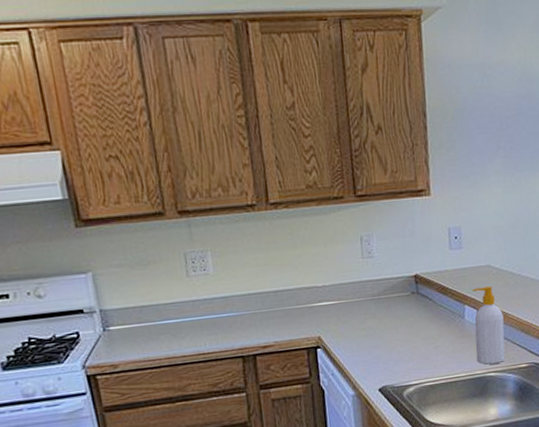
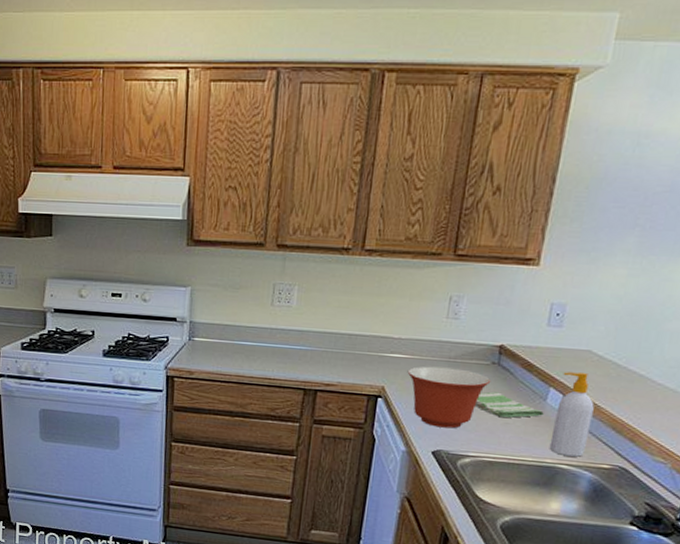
mixing bowl: none [338,304,415,365] -> present [407,366,491,429]
dish towel: none [405,319,465,343] -> present [474,391,544,418]

